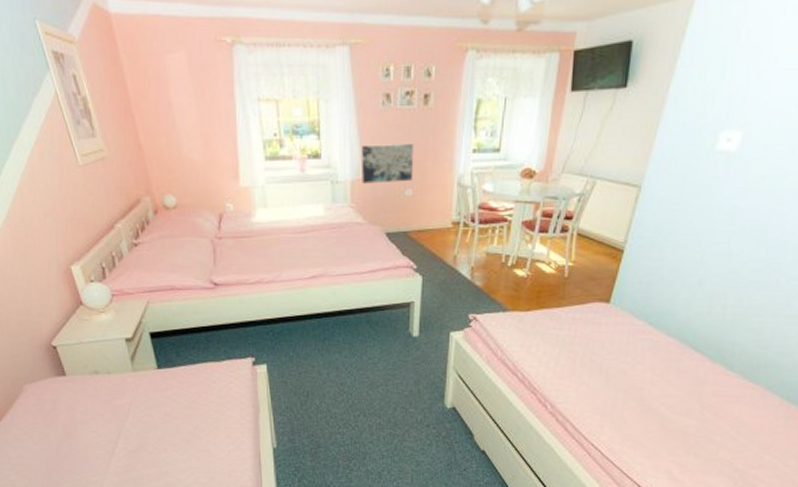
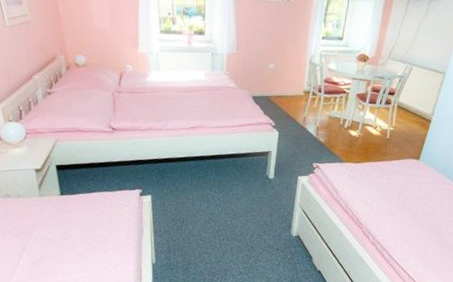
wall art: present [361,144,414,184] -> none [235,27,278,58]

